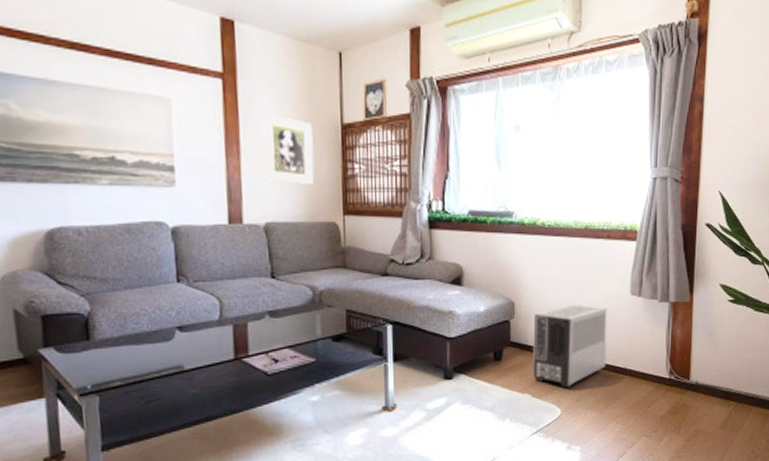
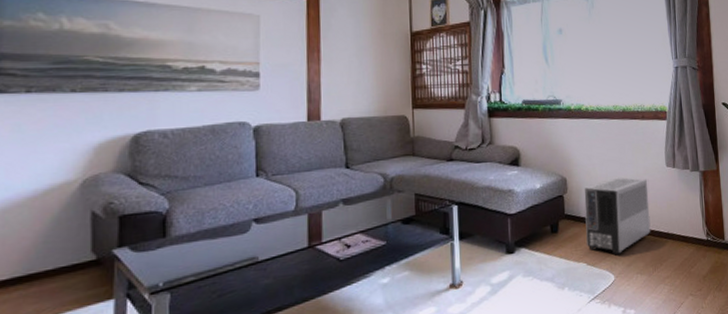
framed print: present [262,113,315,184] -> none [341,25,387,84]

